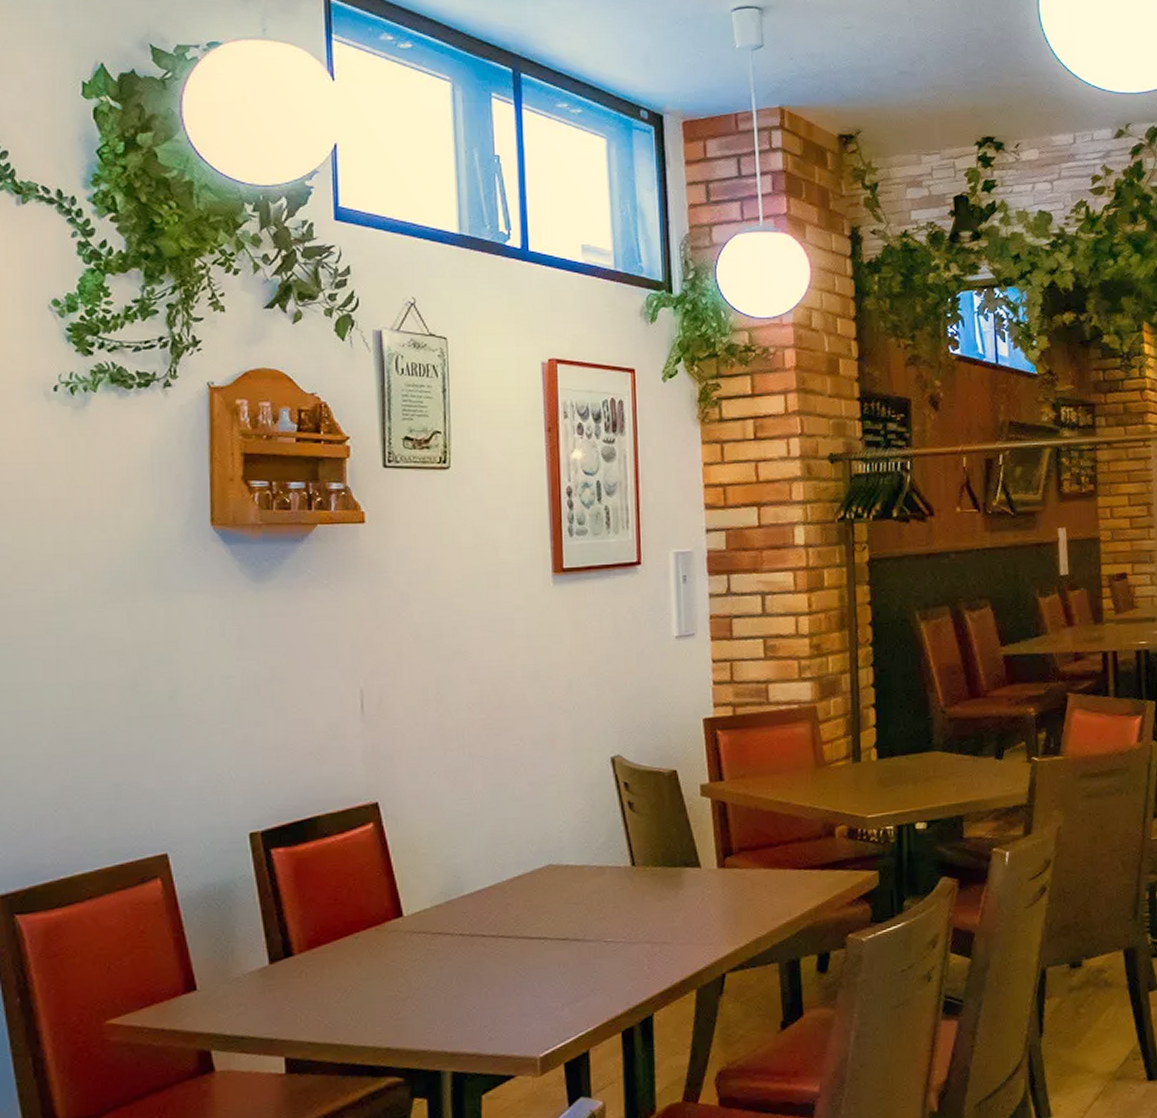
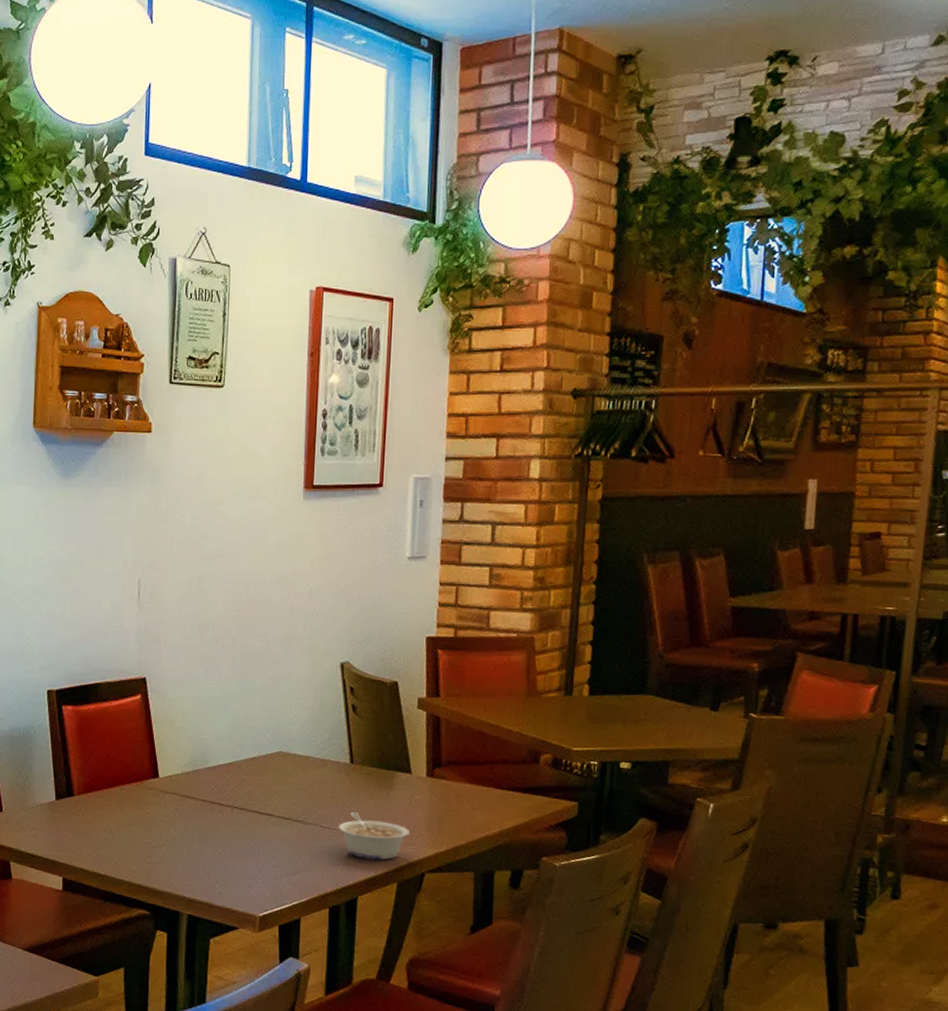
legume: none [624,918,705,970] -> present [338,811,409,860]

